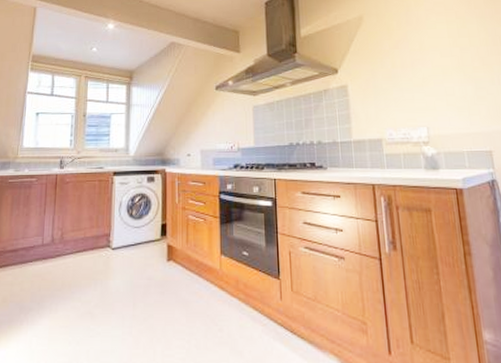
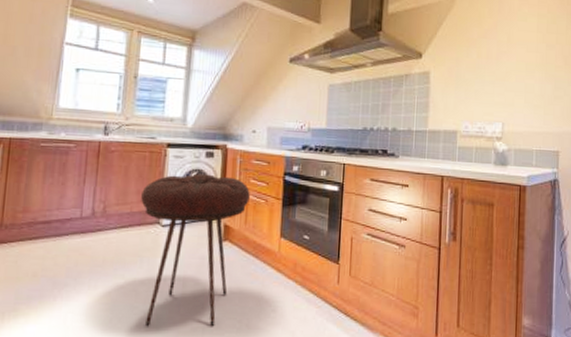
stool: none [93,197,189,348] -> present [141,173,250,326]

